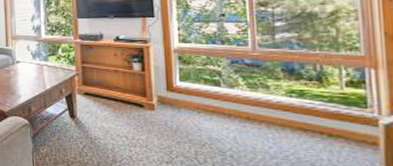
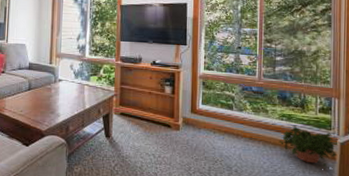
potted plant: none [288,102,380,157] -> present [278,125,337,169]

